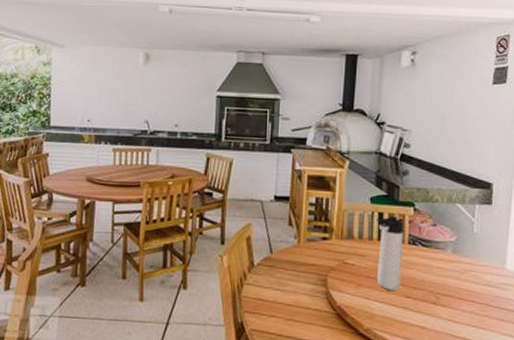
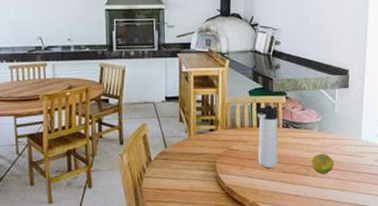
fruit: none [441,279,469,306] -> present [311,153,334,175]

